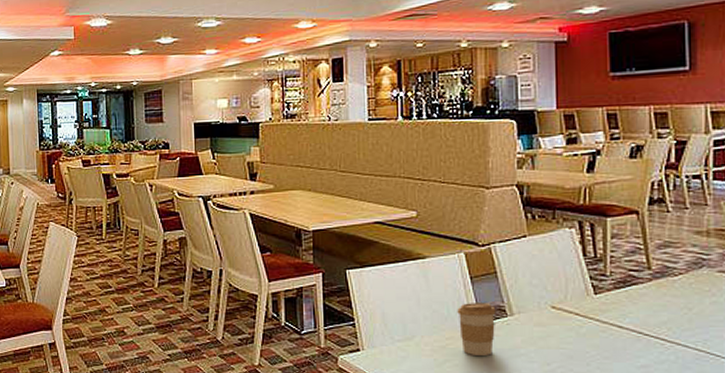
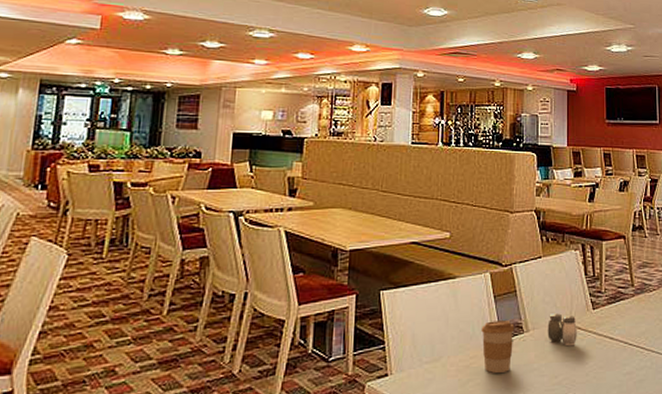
salt and pepper shaker: none [536,297,574,333] -> present [547,313,577,347]

